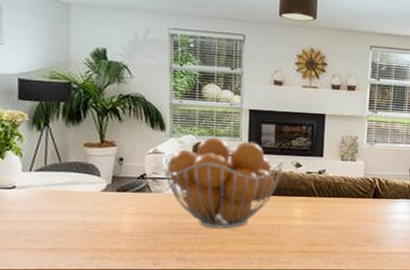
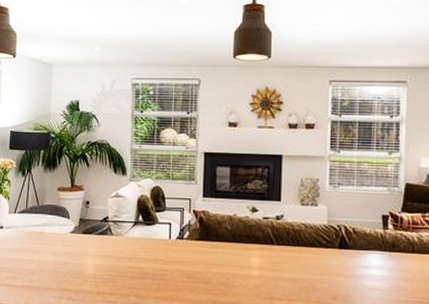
fruit basket: present [161,137,285,229] -> none [122,181,240,276]

